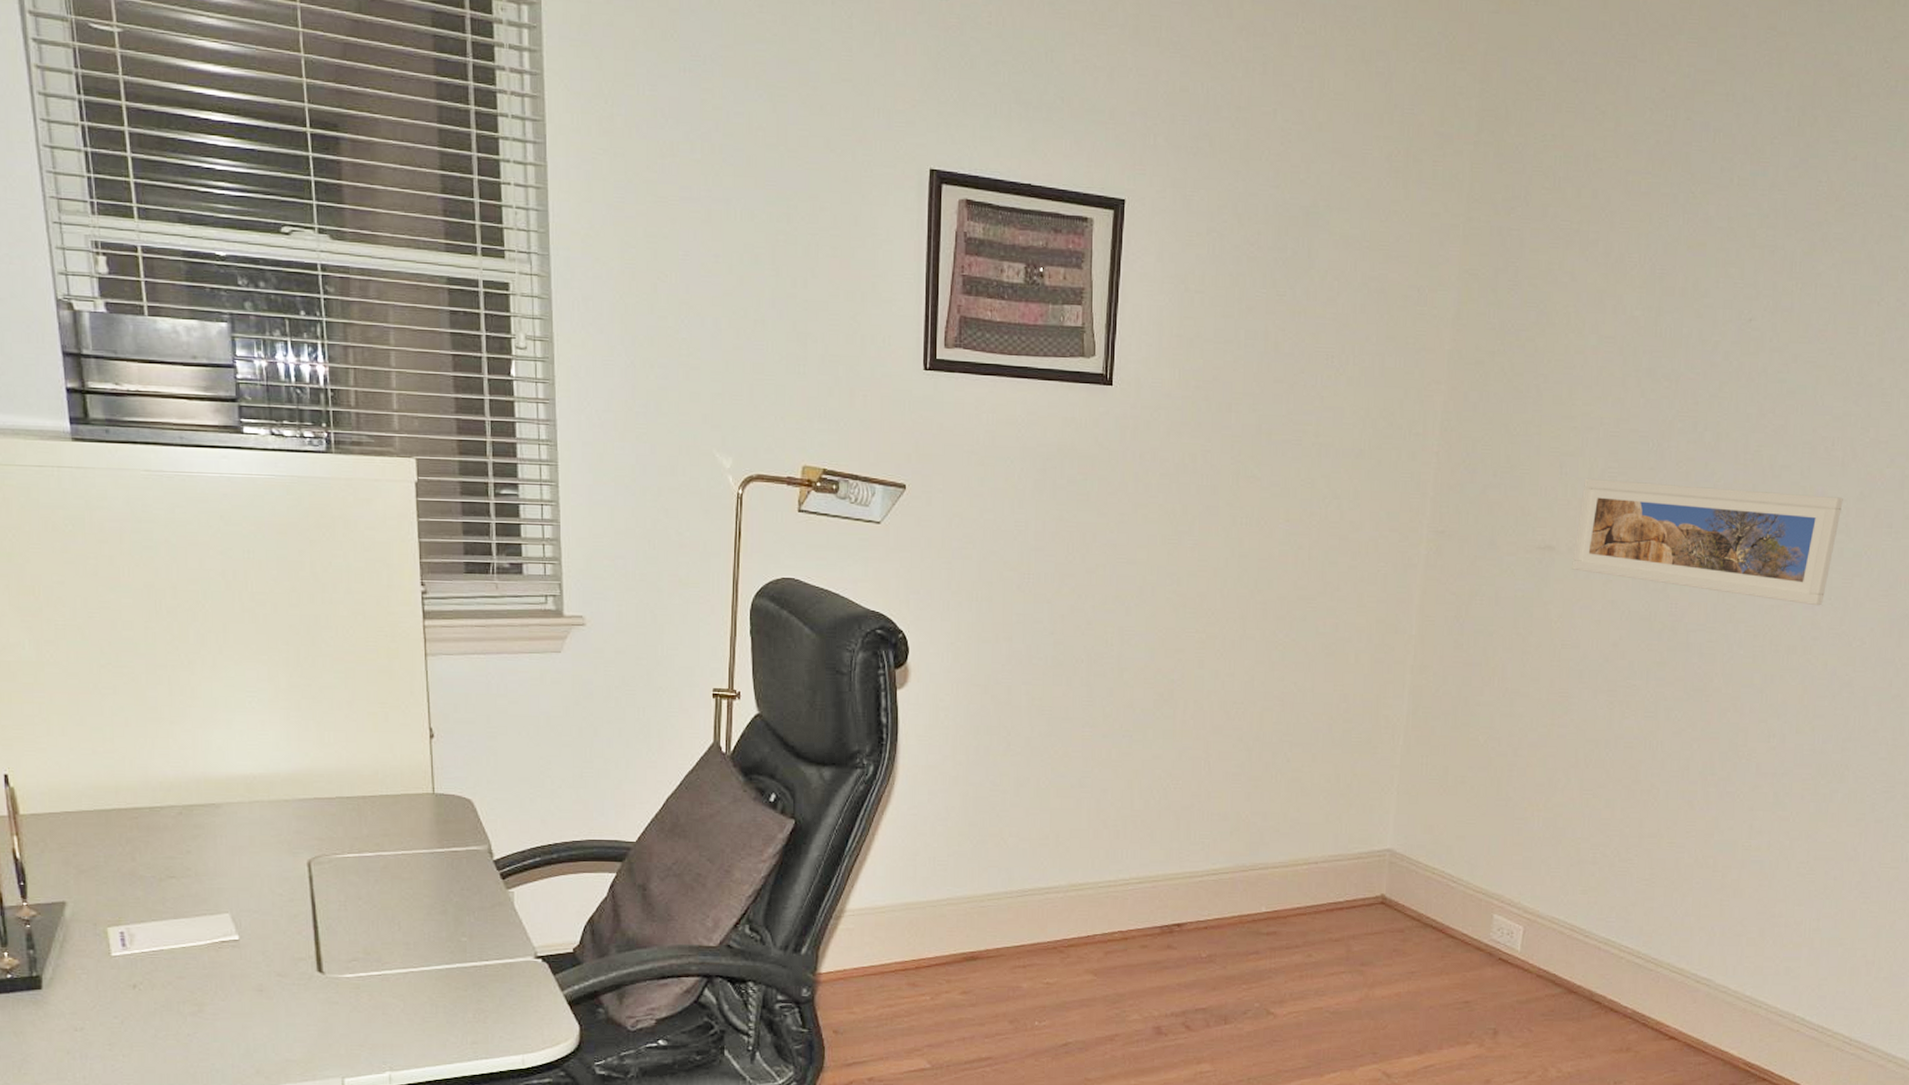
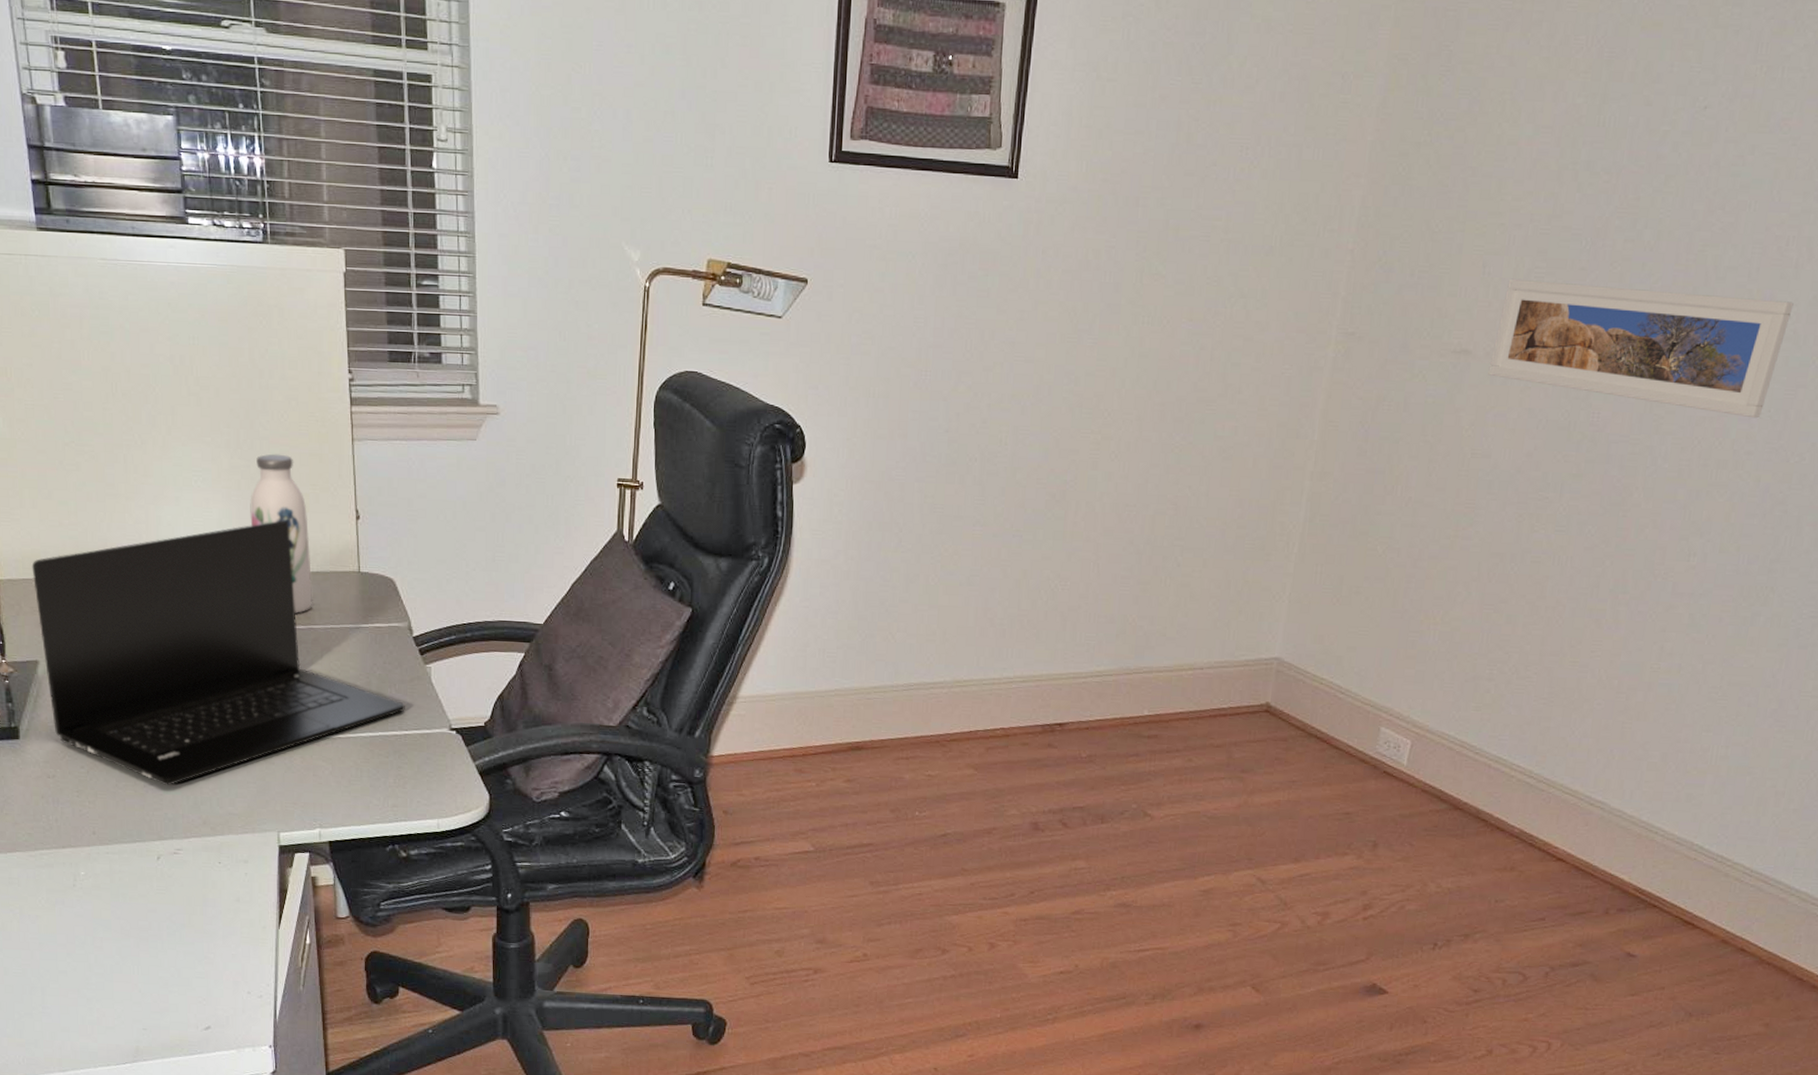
laptop: none [59,741,485,1032] -> present [31,520,405,785]
water bottle: none [311,671,382,840] -> present [250,453,313,613]

